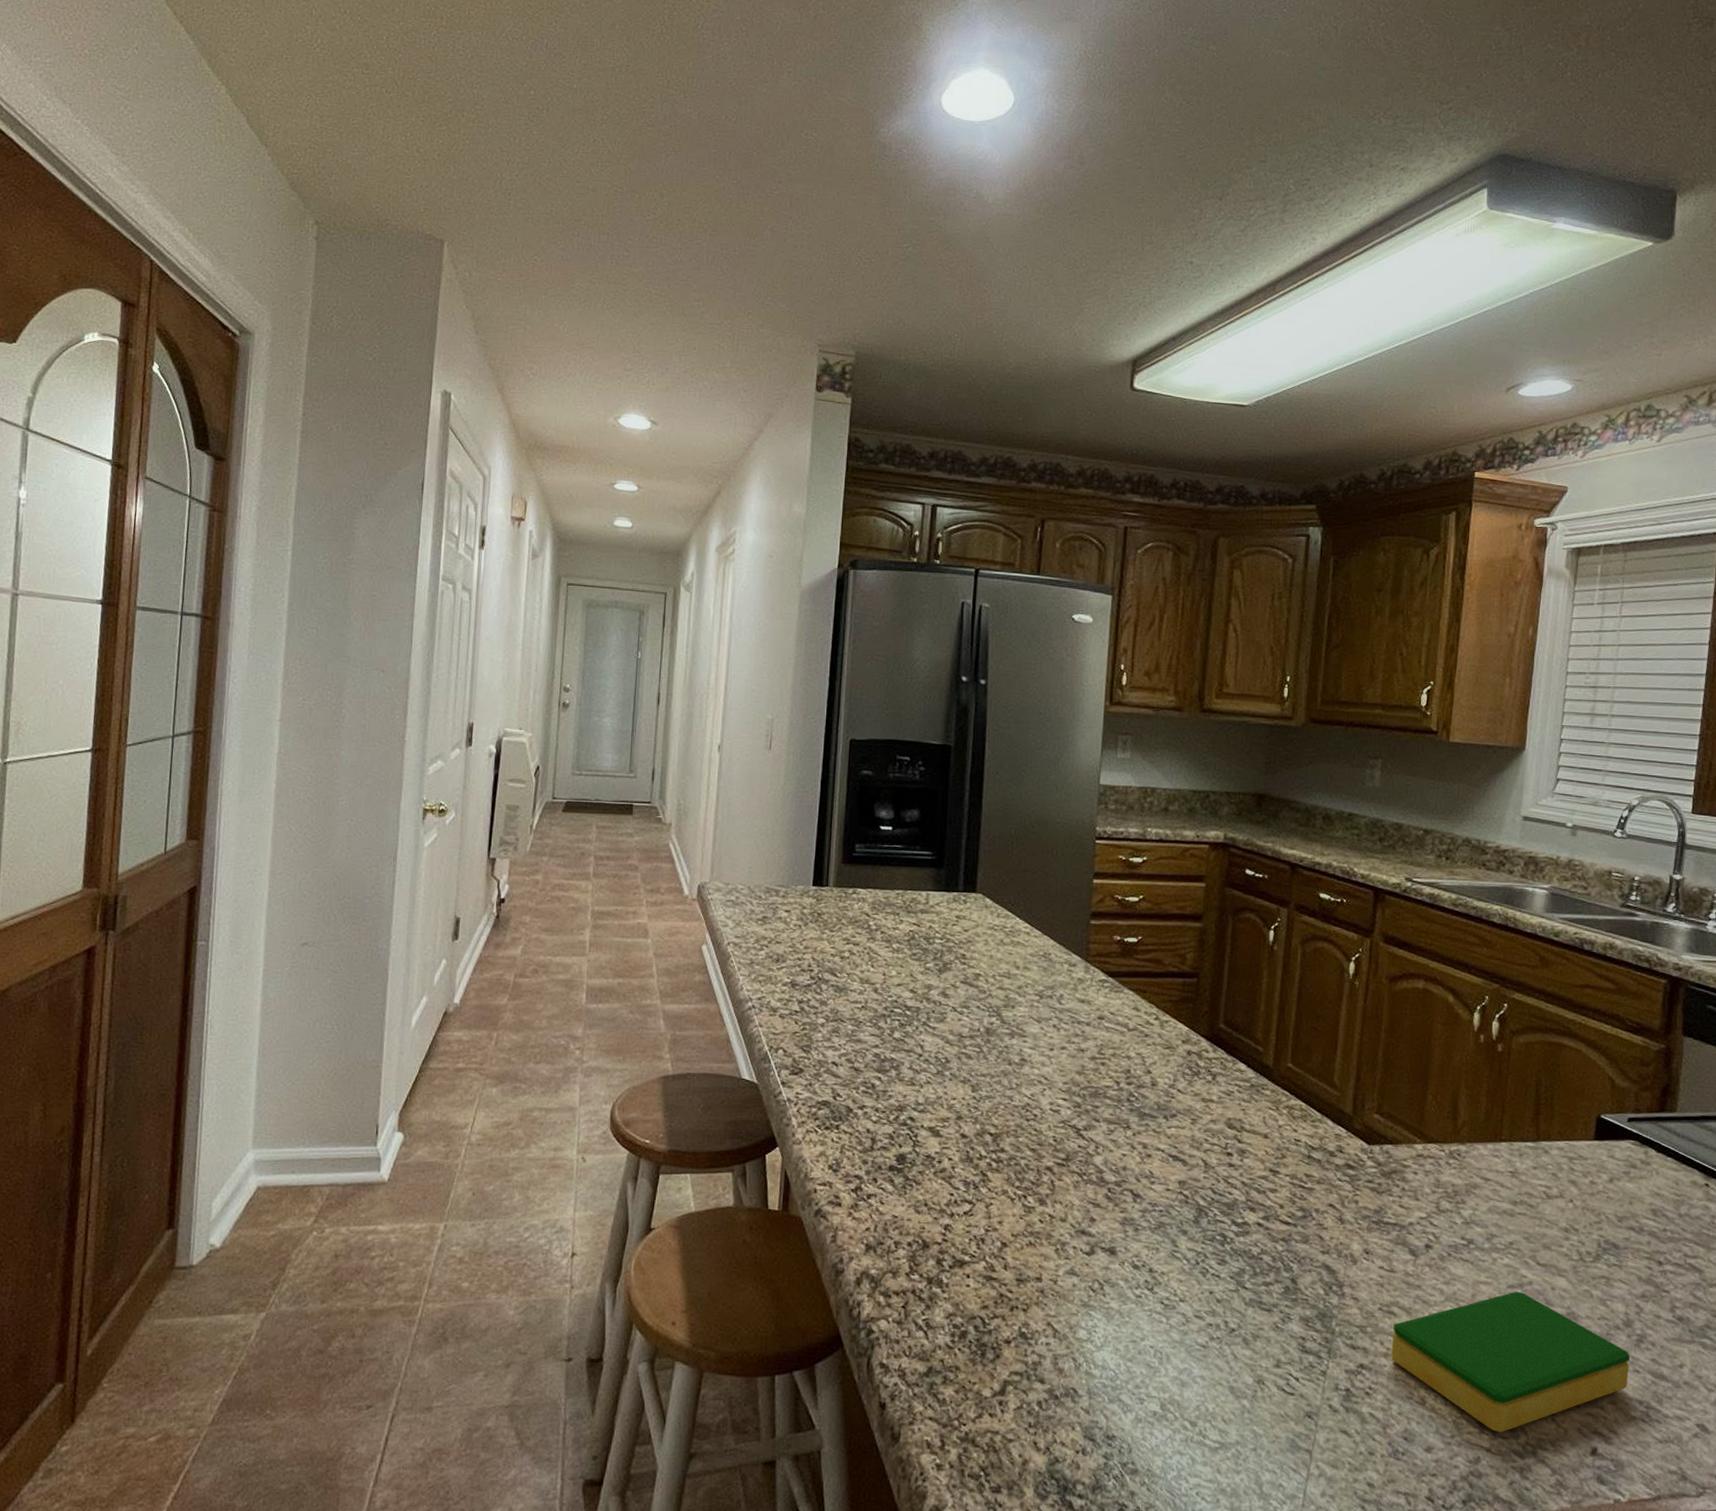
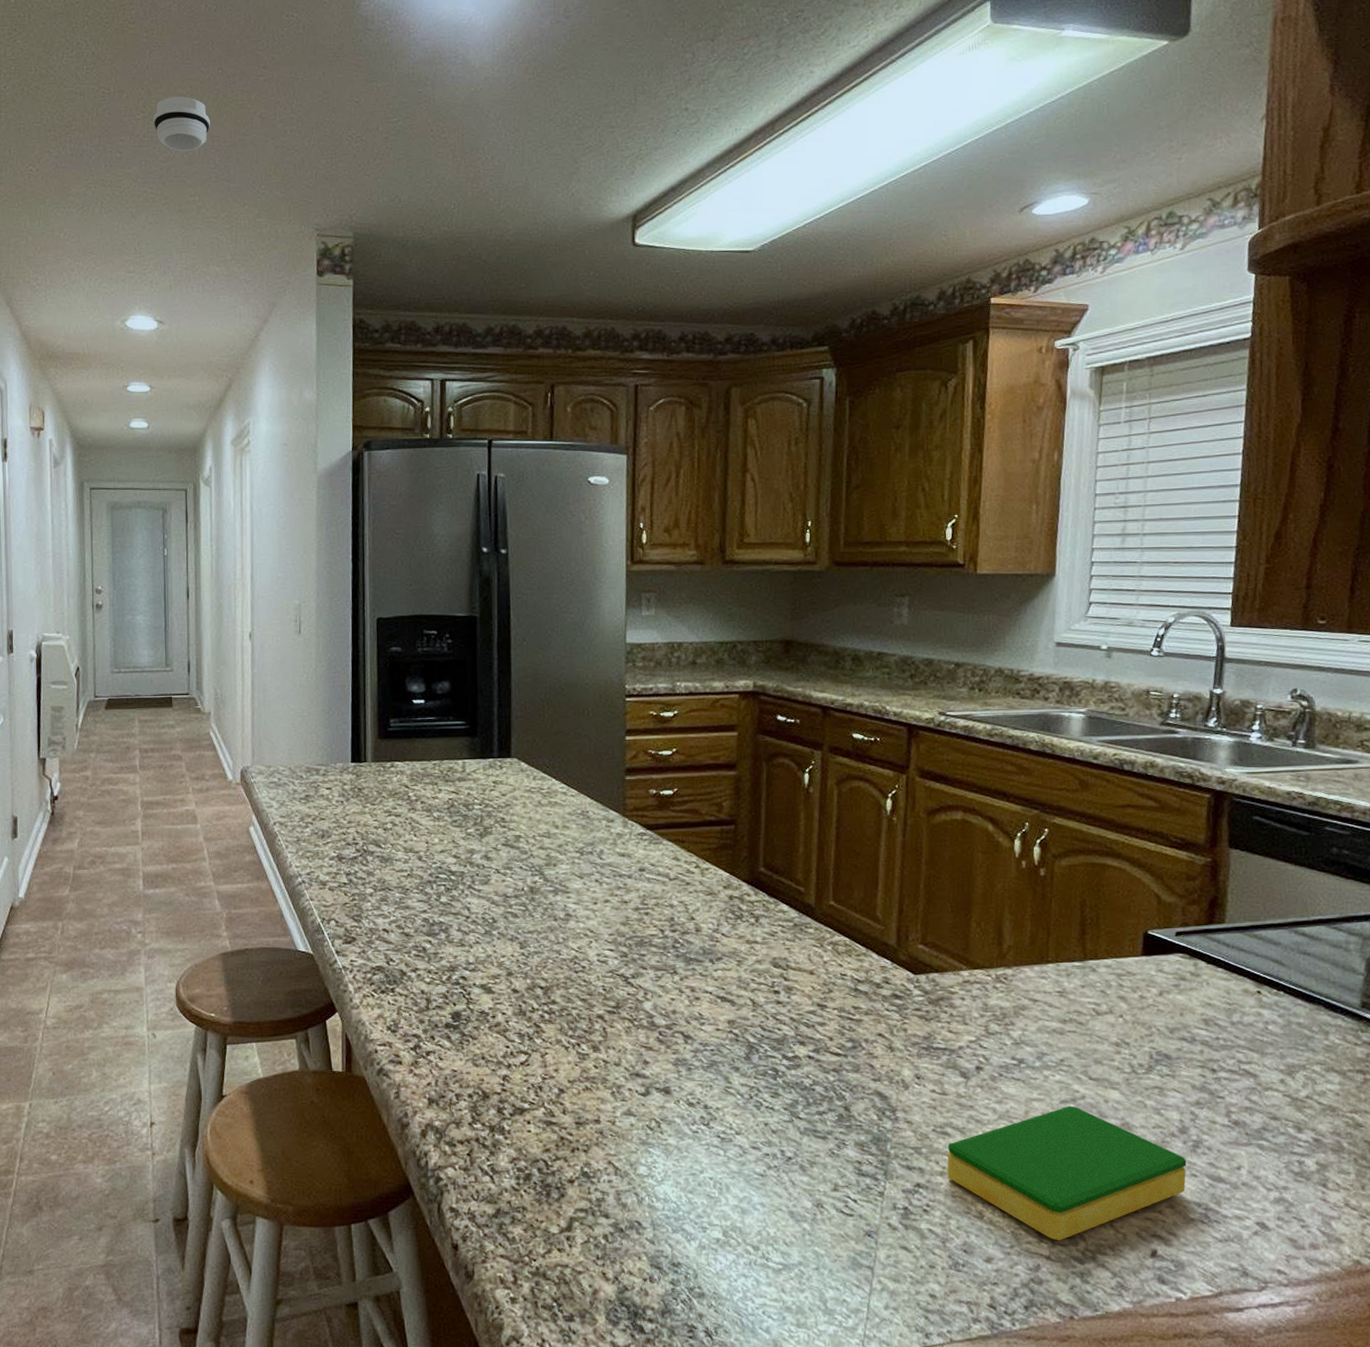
smoke detector: none [664,201,721,257] -> present [153,96,210,152]

